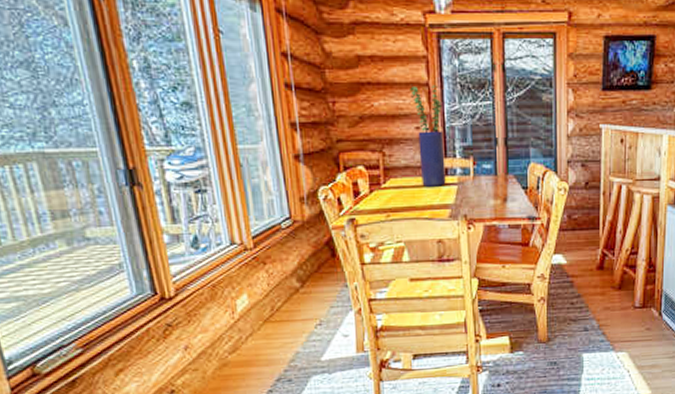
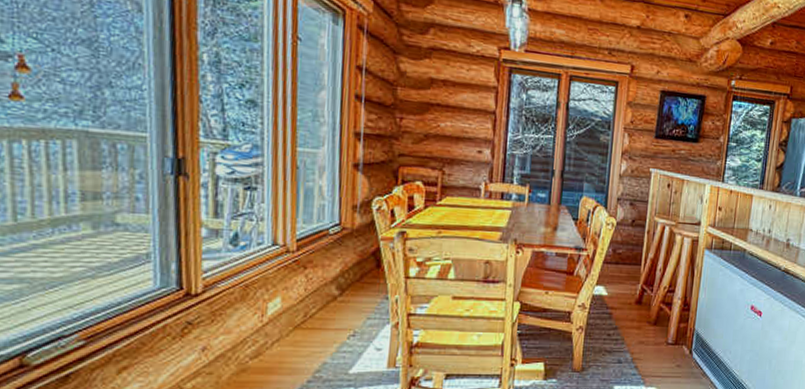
vase: present [410,79,446,187] -> none [477,109,506,209]

